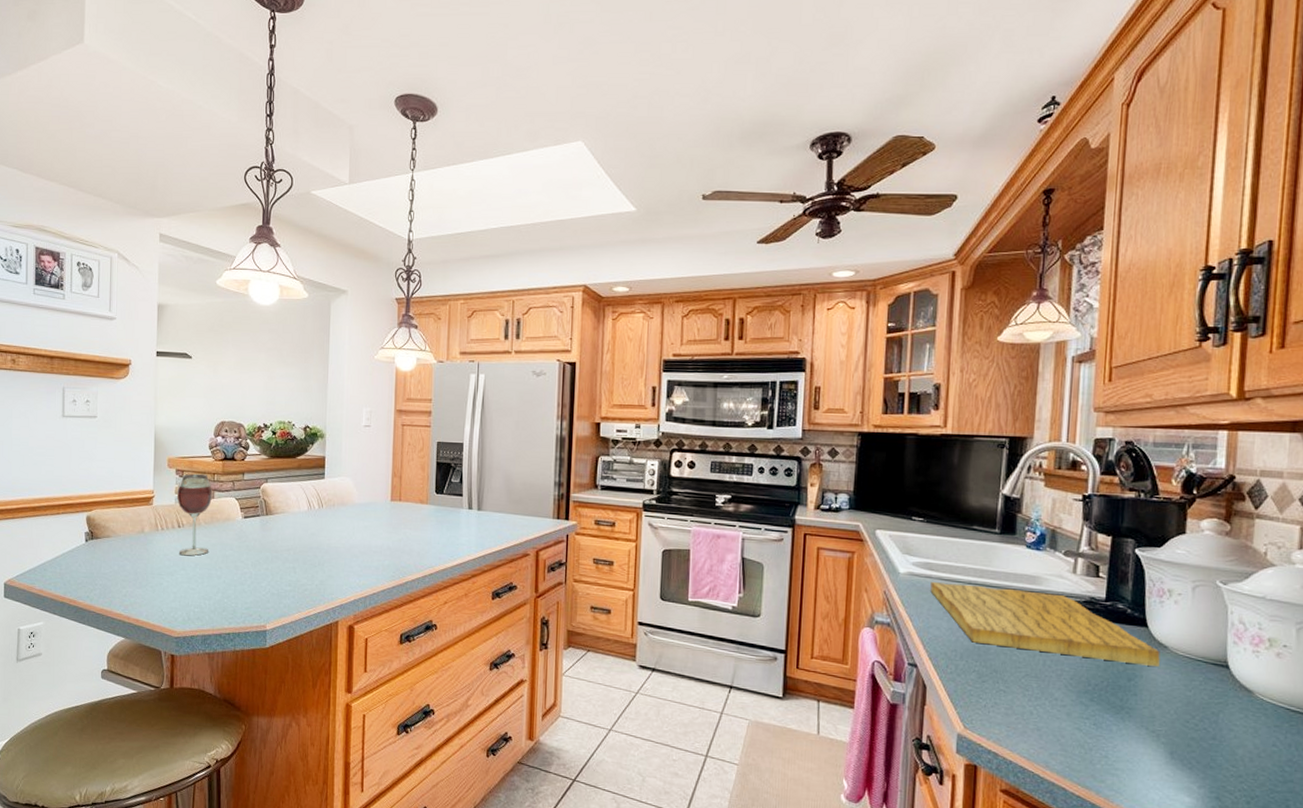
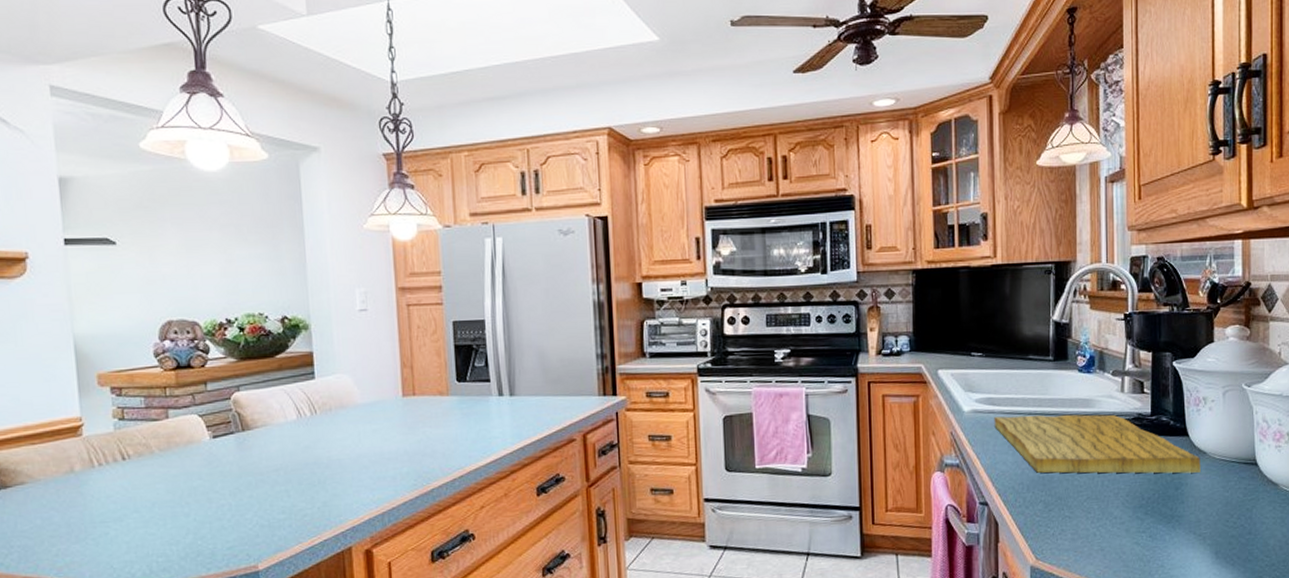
wineglass: present [176,473,213,556] -> none [115,389,168,495]

